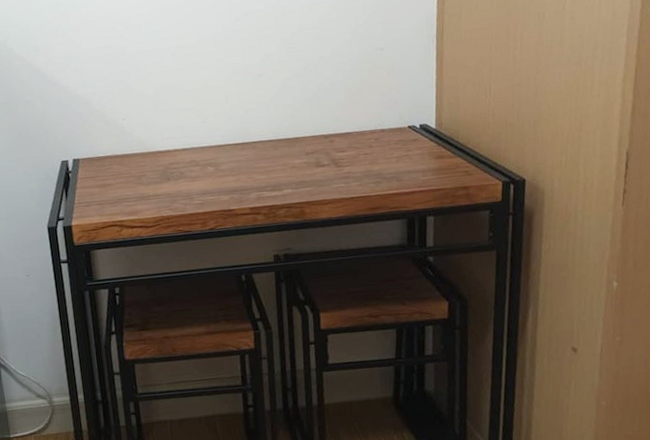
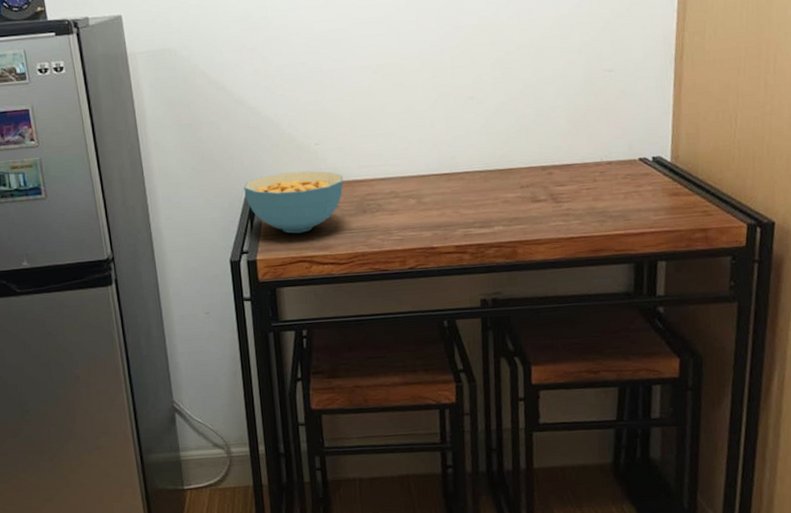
cereal bowl: none [58,143,149,201] -> present [244,171,344,234]

